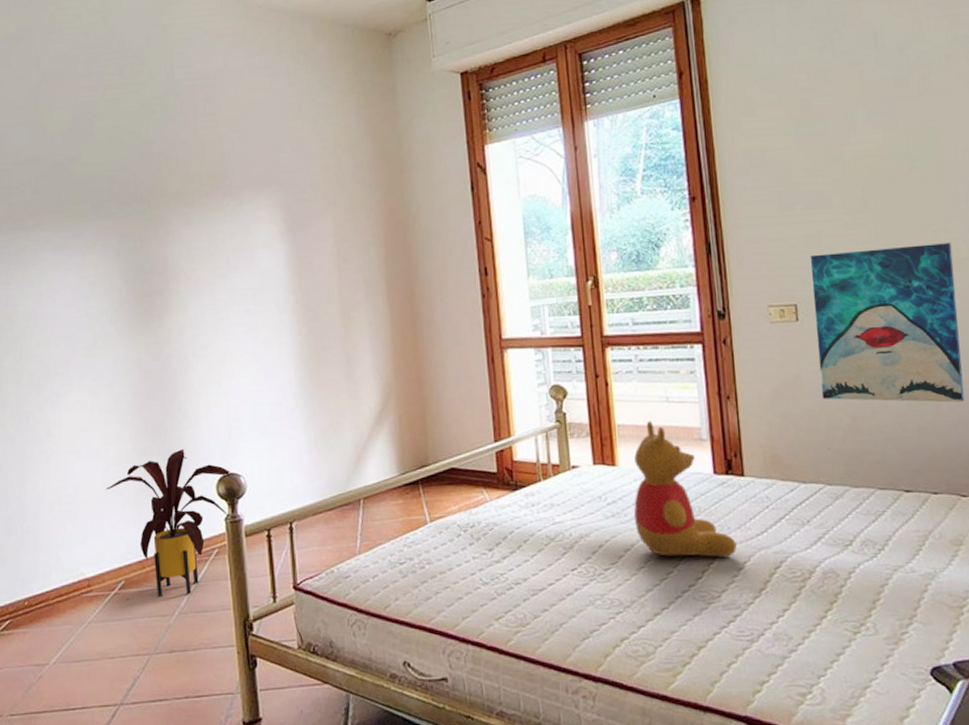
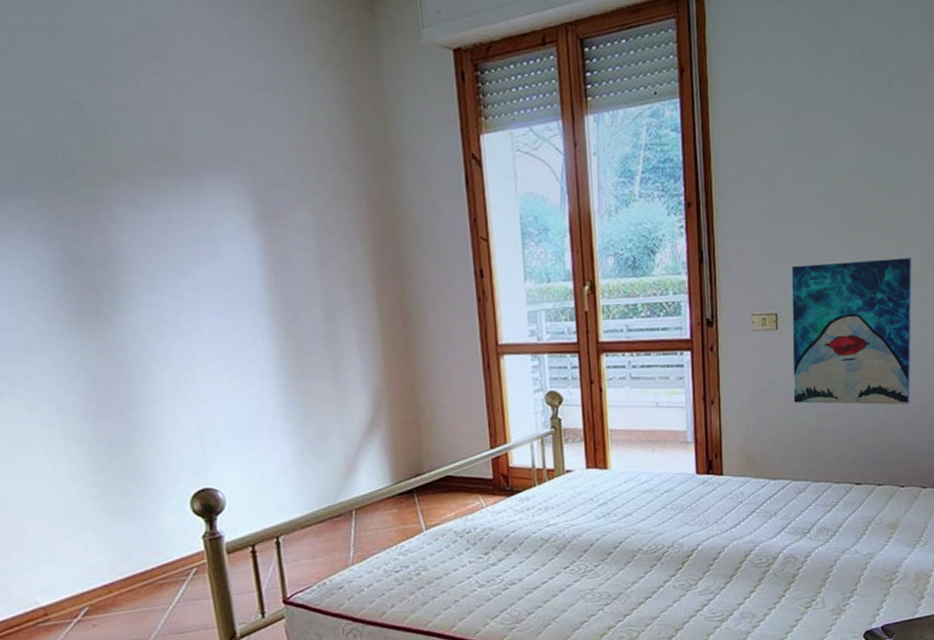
house plant: present [105,448,231,597] -> none [56,463,207,621]
teddy bear: present [634,421,737,557] -> none [623,425,713,551]

